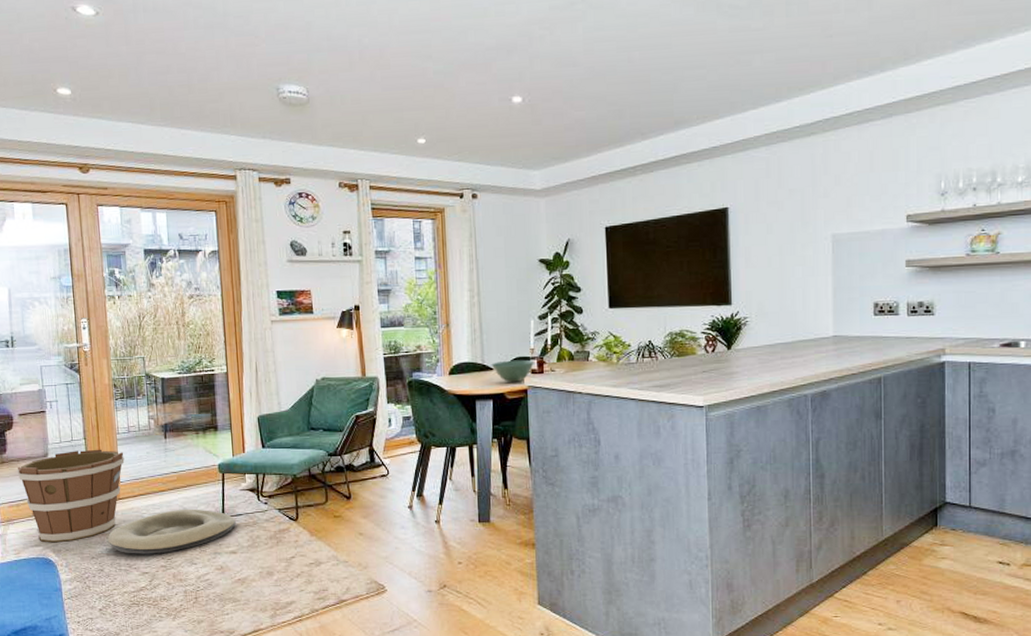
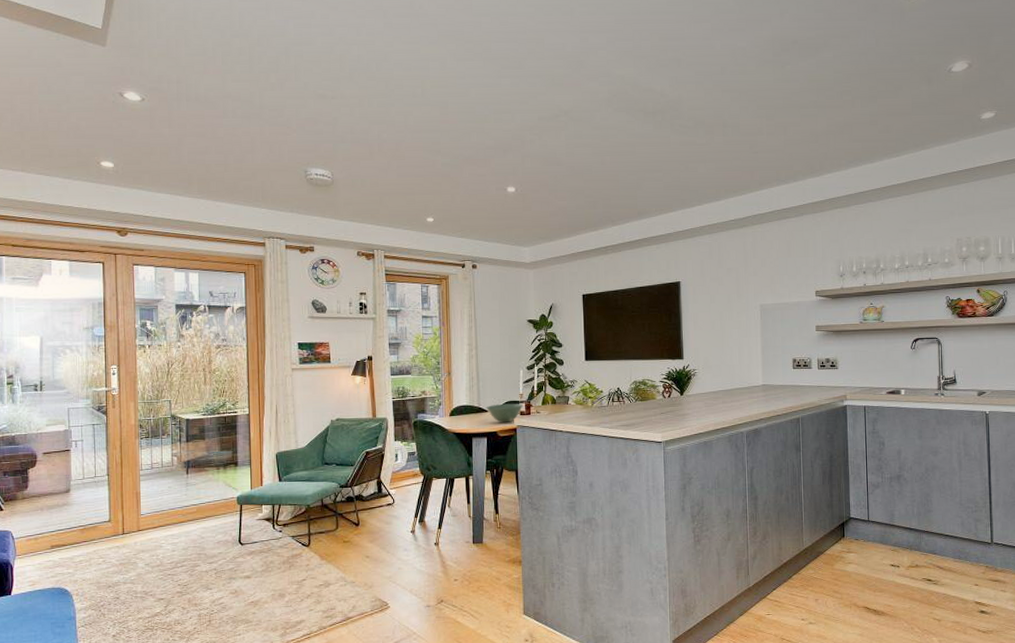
wooden bucket: present [17,449,125,543] -> none [37,484,146,574]
dog bed: present [108,508,236,554] -> none [126,538,251,582]

